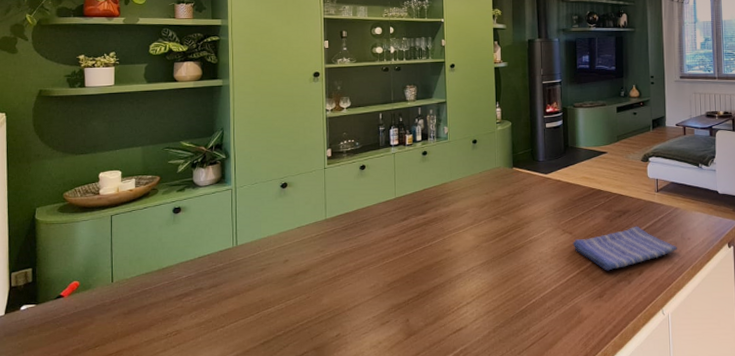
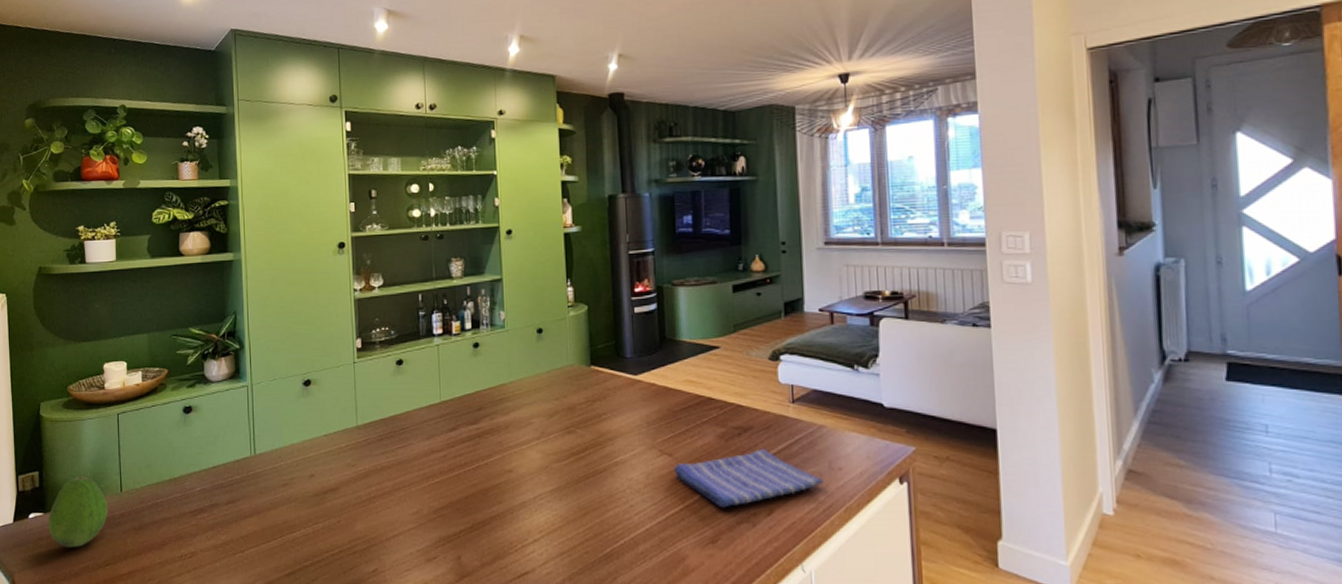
fruit: none [39,270,98,334] -> present [48,476,108,548]

